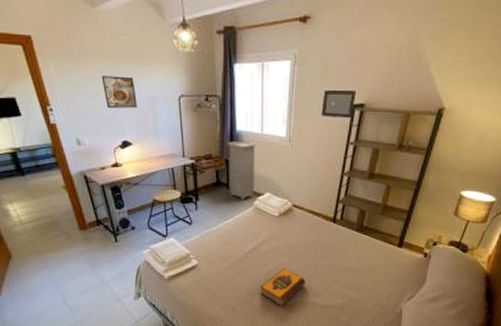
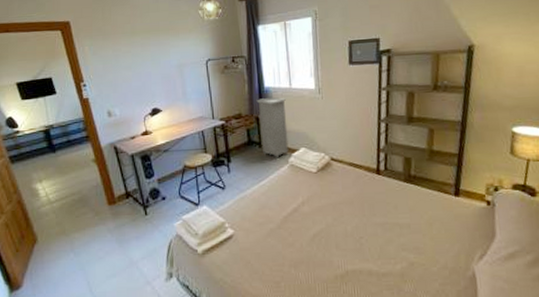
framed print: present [101,75,138,109] -> none [132,47,167,79]
hardback book: present [260,268,306,306] -> none [305,231,356,277]

